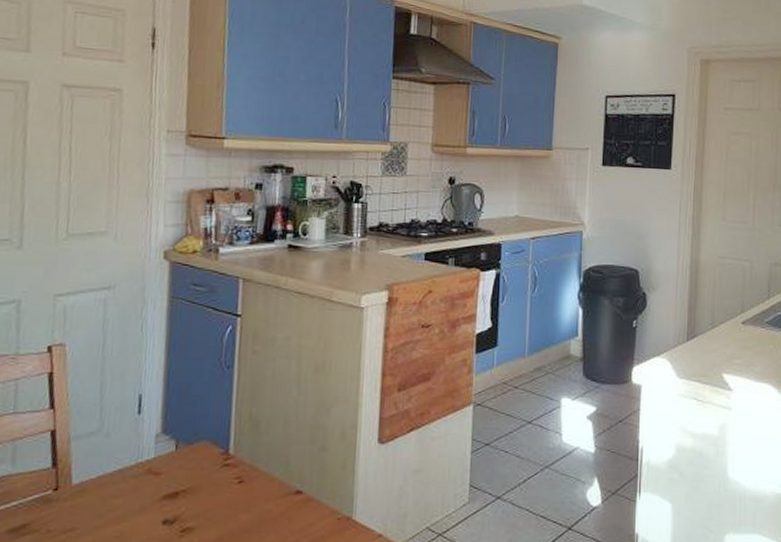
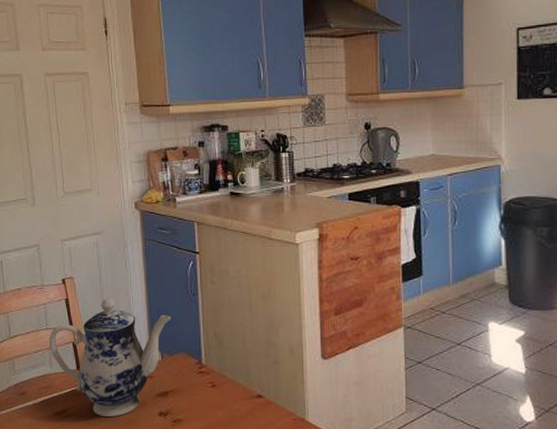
teapot: none [14,370,195,531] -> present [49,297,171,418]

